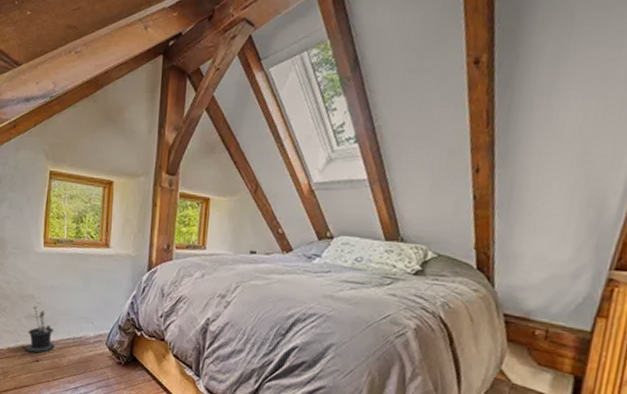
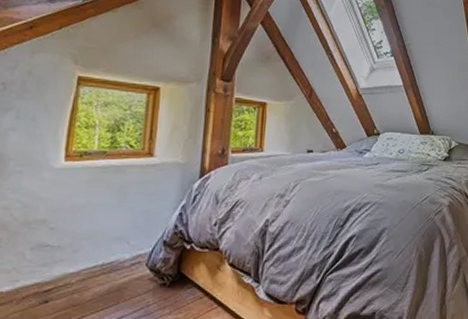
potted plant: present [21,306,55,353] -> none [22,233,74,292]

